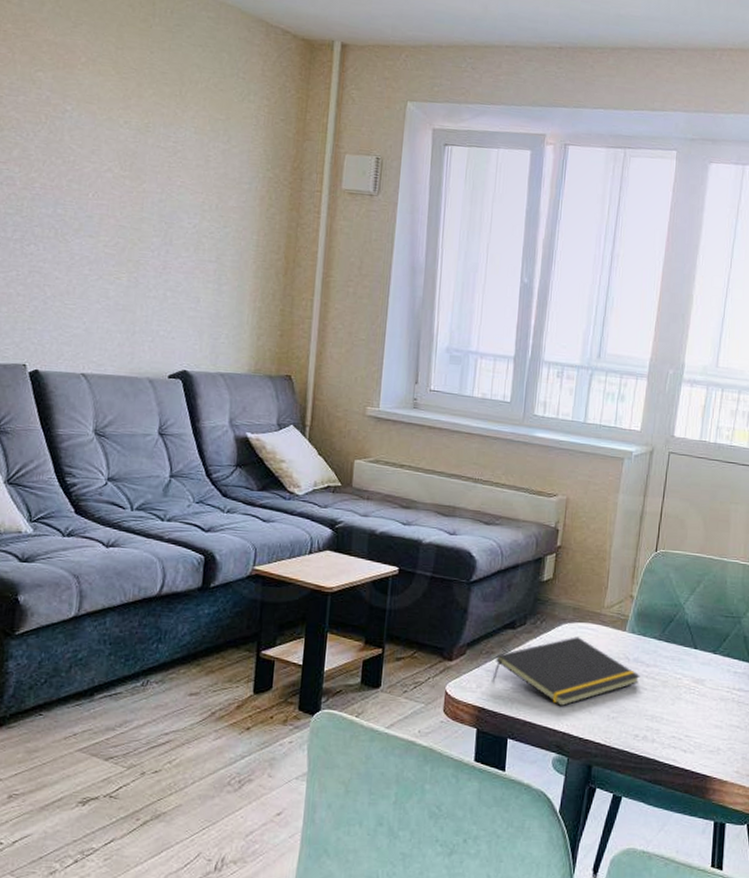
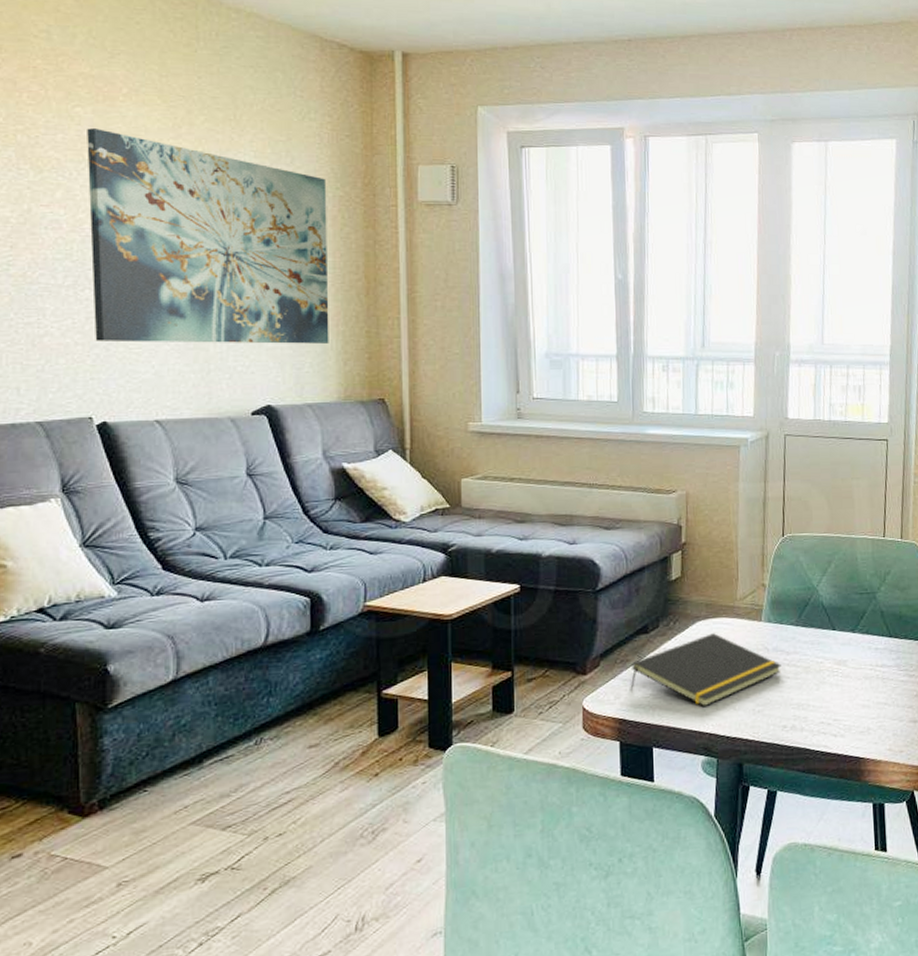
wall art: none [35,93,259,318] -> present [87,128,329,344]

